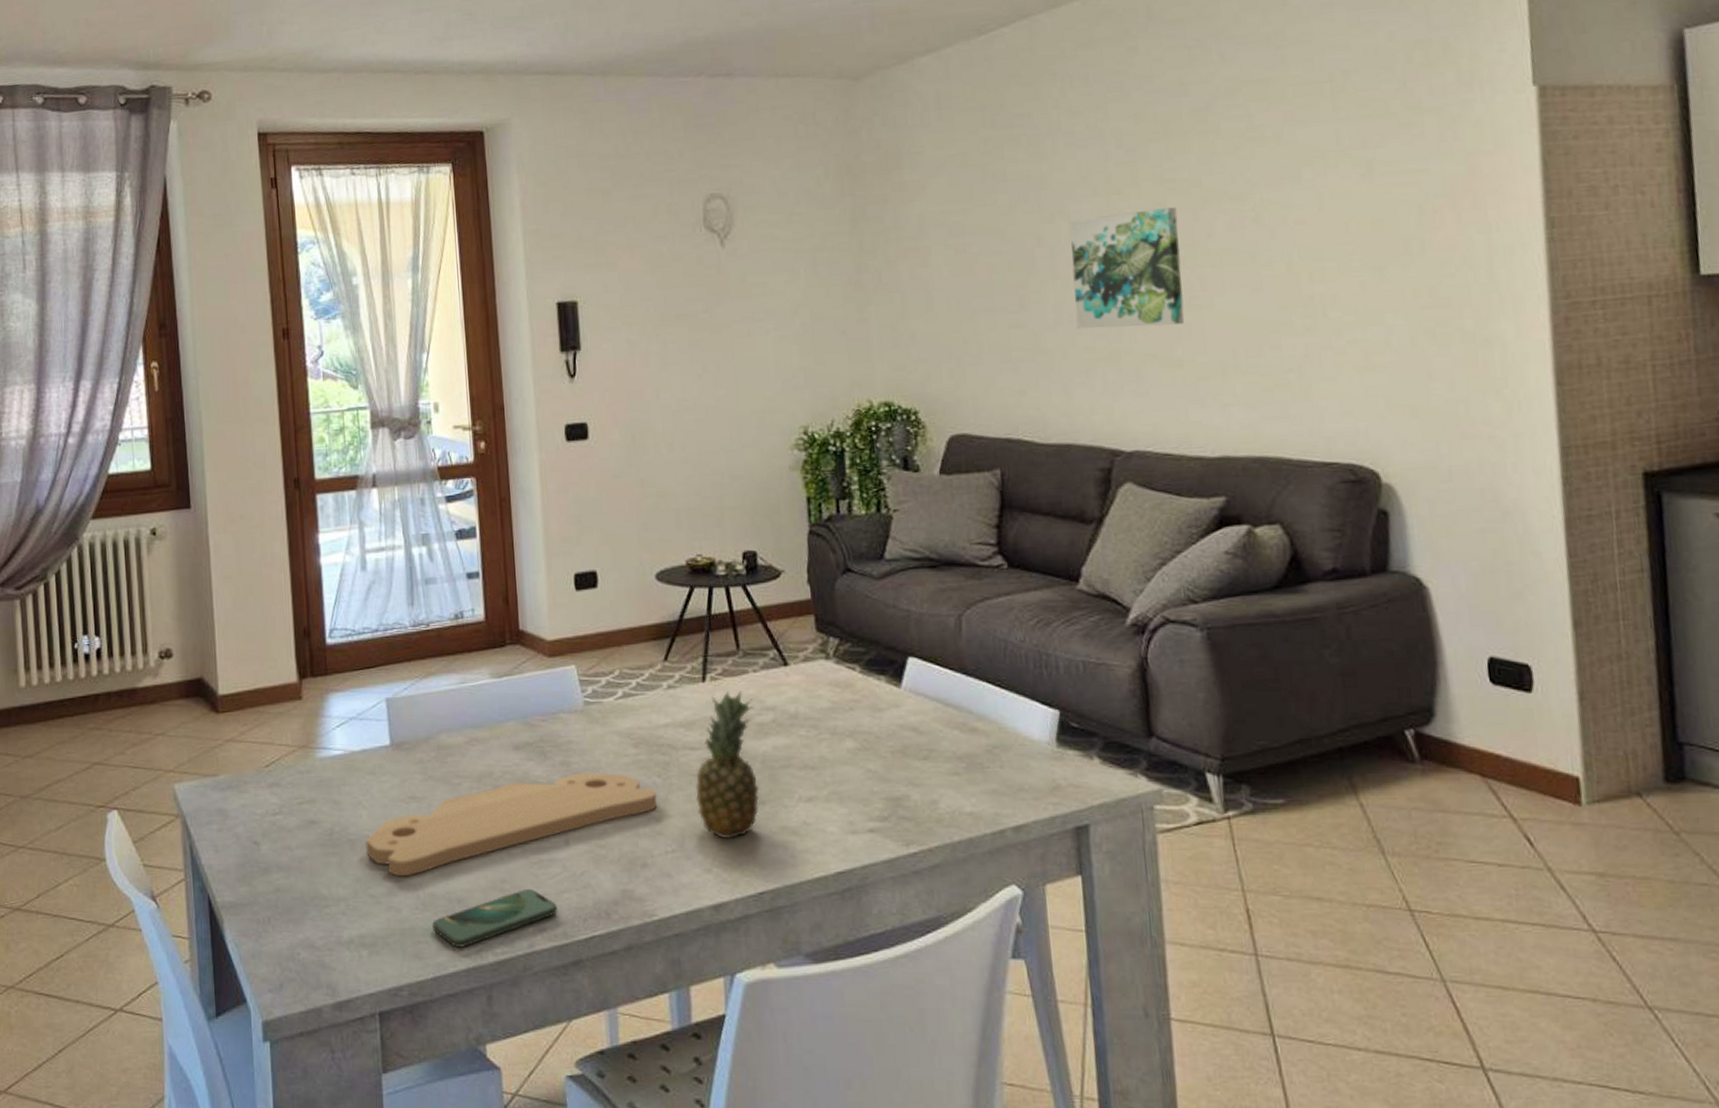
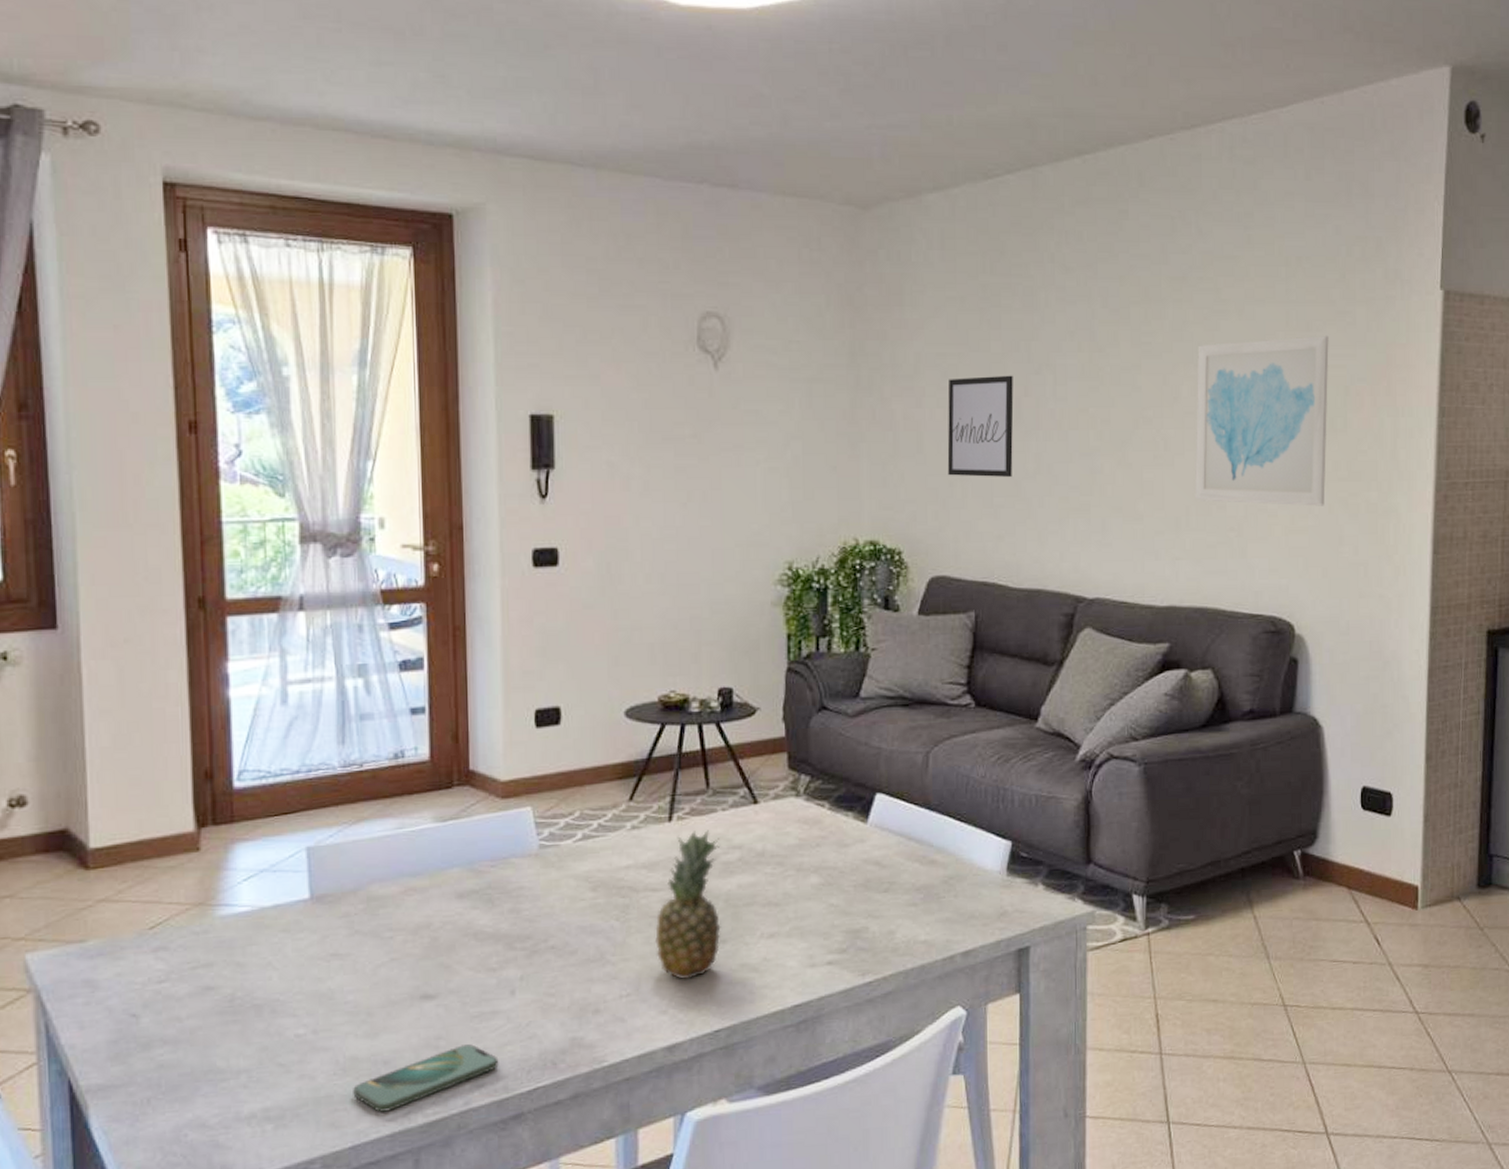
cutting board: present [366,772,658,877] -> none [275,918,614,1042]
wall art: none [955,226,1030,333] -> present [947,375,1014,477]
wall art: present [1069,207,1185,329] -> none [1054,369,1150,481]
wall art: none [1231,152,1405,343] -> present [1195,336,1329,506]

